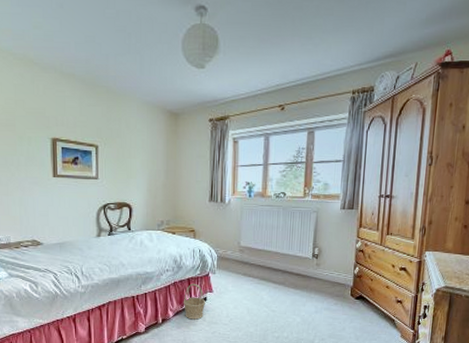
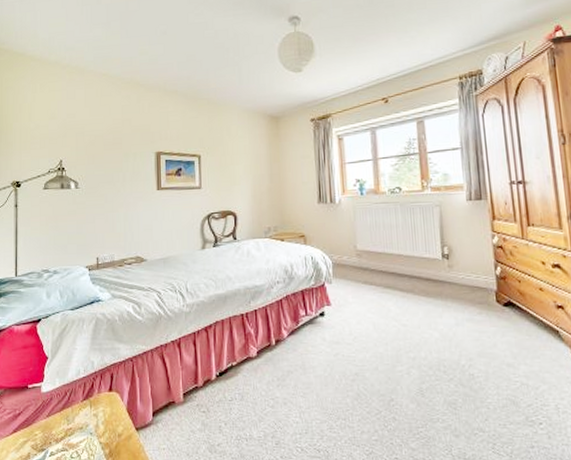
basket: present [183,283,206,320] -> none [297,296,324,340]

